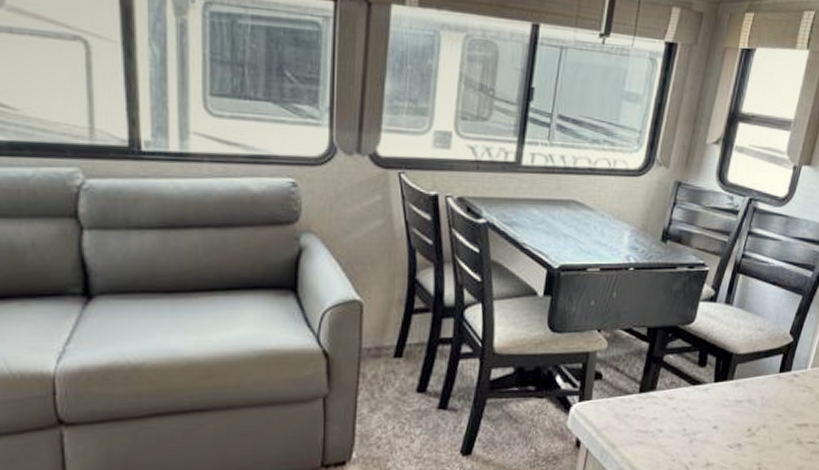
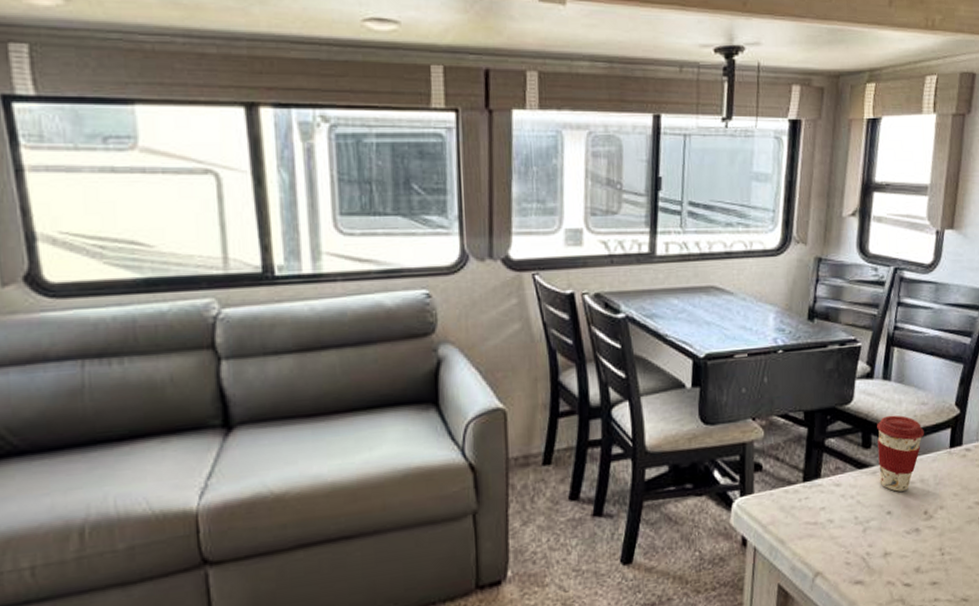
coffee cup: none [710,338,758,409] -> present [877,415,924,492]

